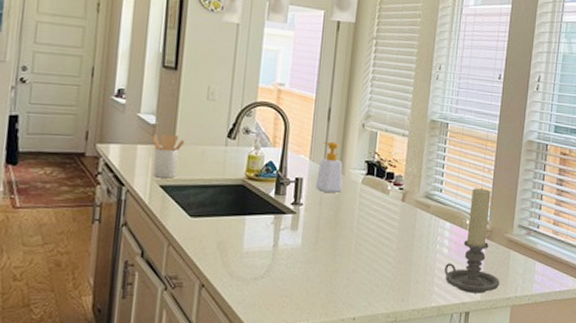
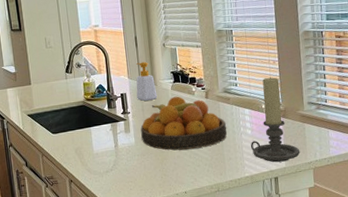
utensil holder: present [152,133,185,178] -> none [15,78,38,110]
fruit bowl: none [311,192,421,264] -> present [140,96,228,151]

